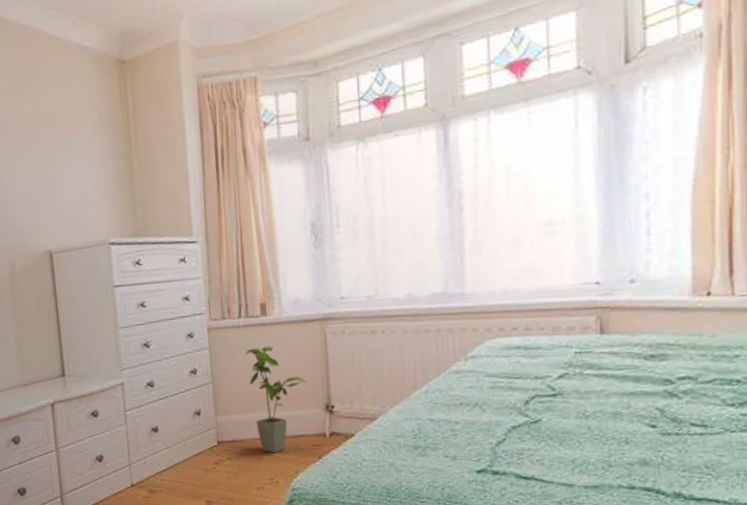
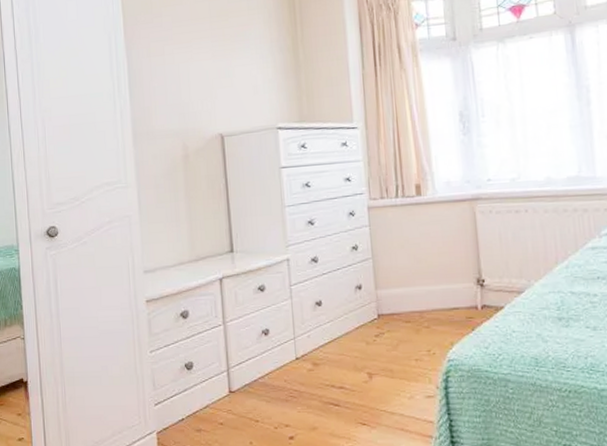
house plant: present [246,345,306,454] -> none [403,223,459,326]

